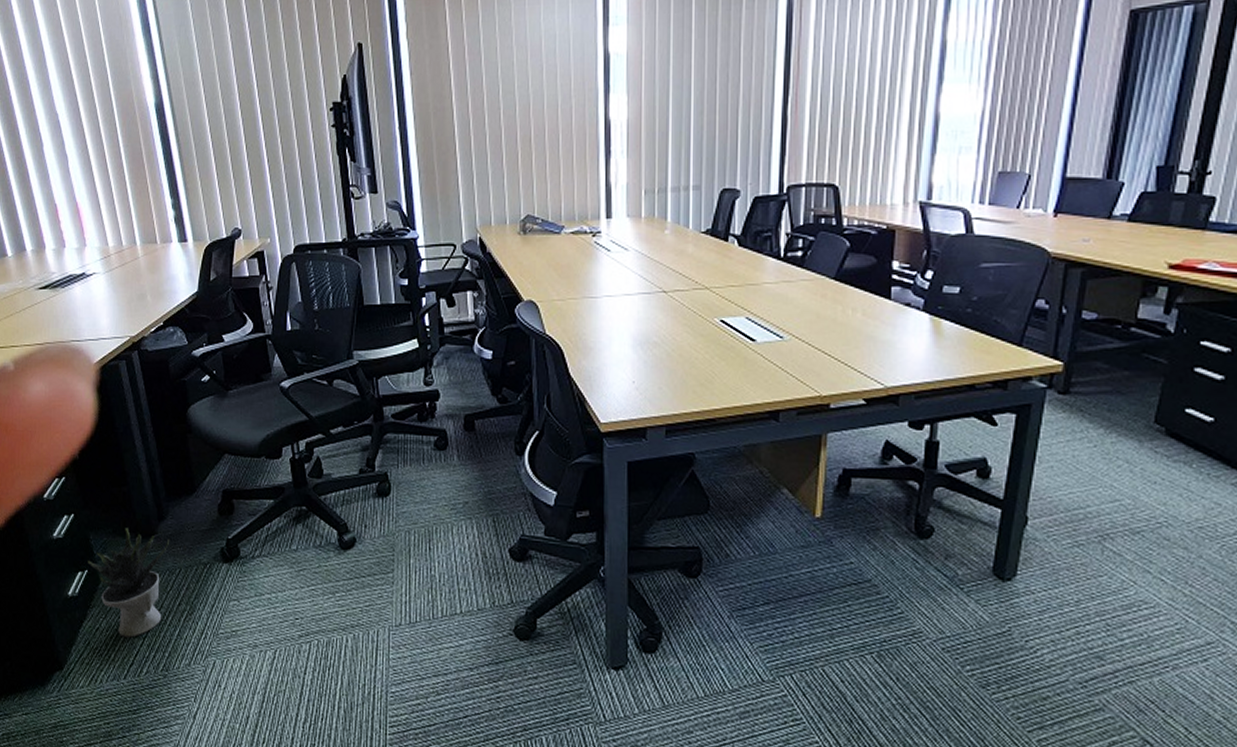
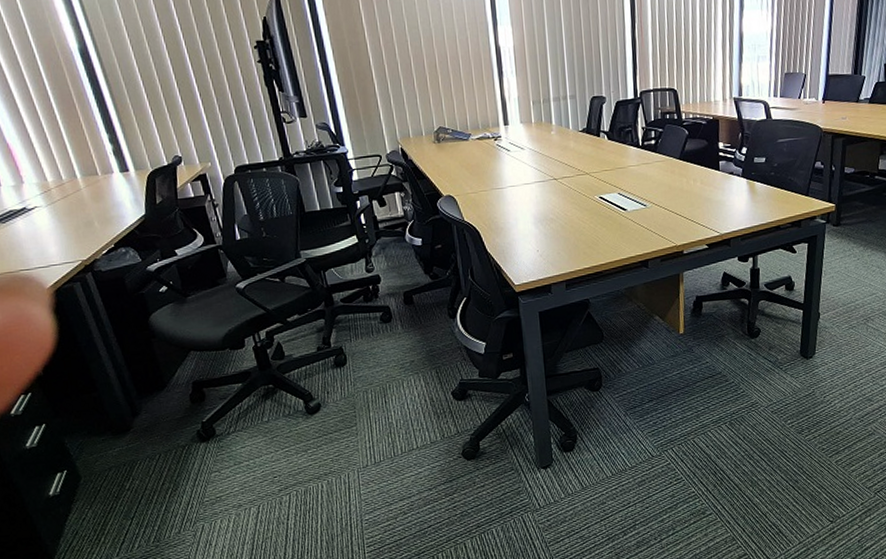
potted plant: present [88,528,170,638] -> none [65,428,148,521]

